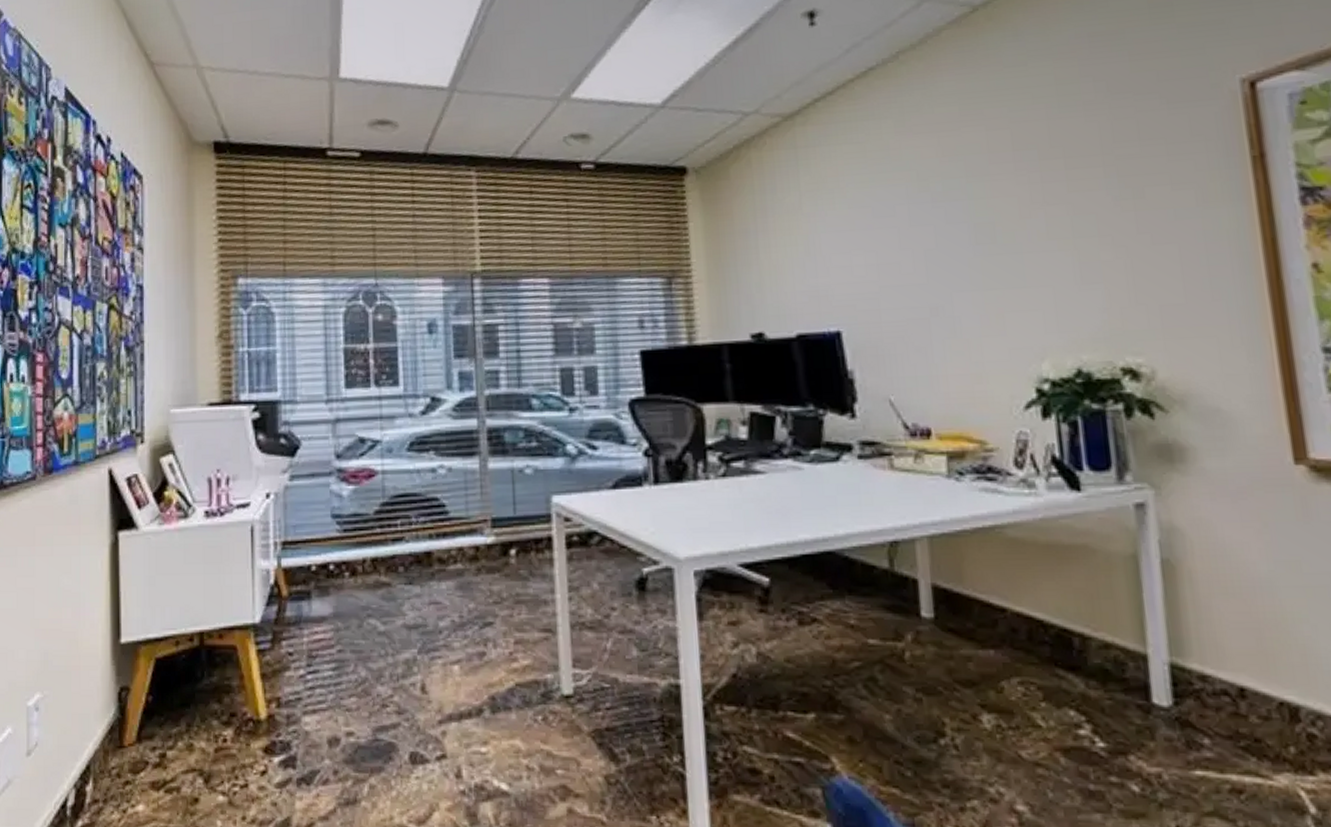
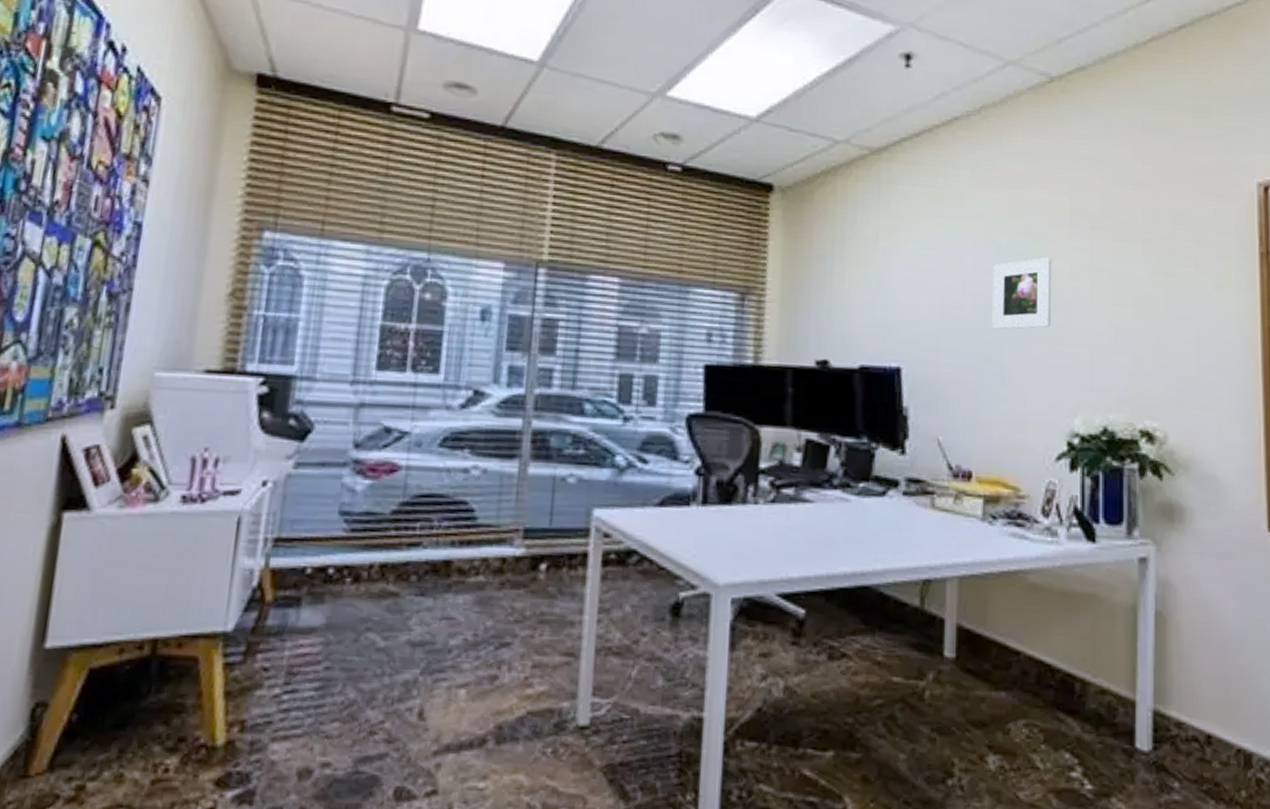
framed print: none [930,197,1003,281] -> present [992,257,1052,330]

